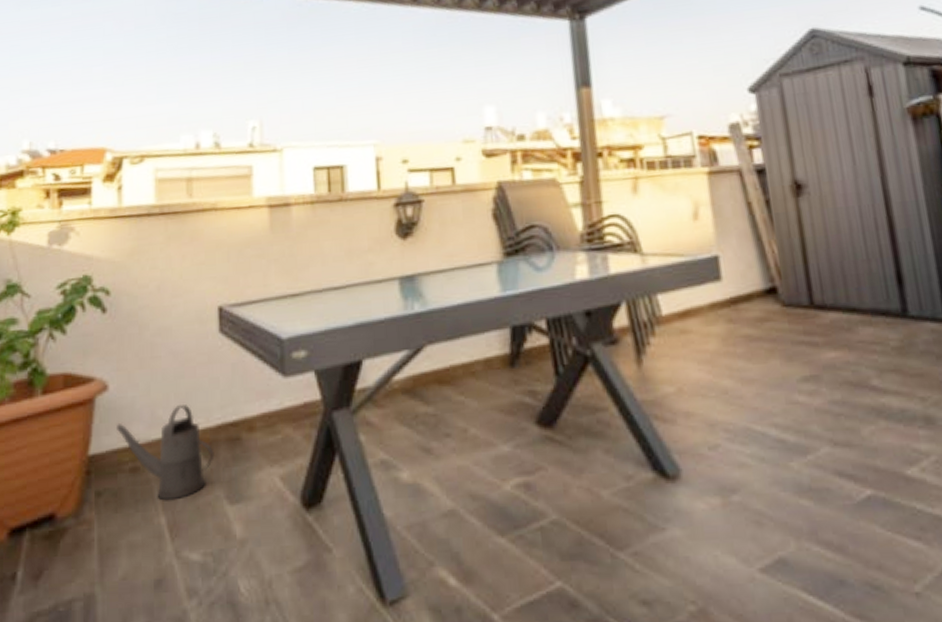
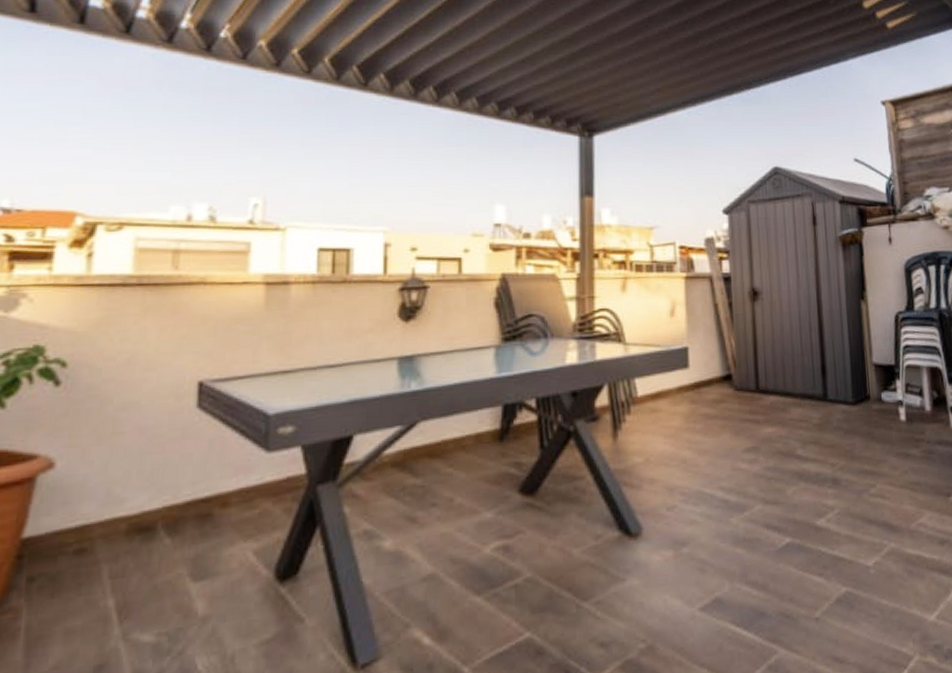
watering can: present [115,405,215,501] -> none [60,482,180,583]

